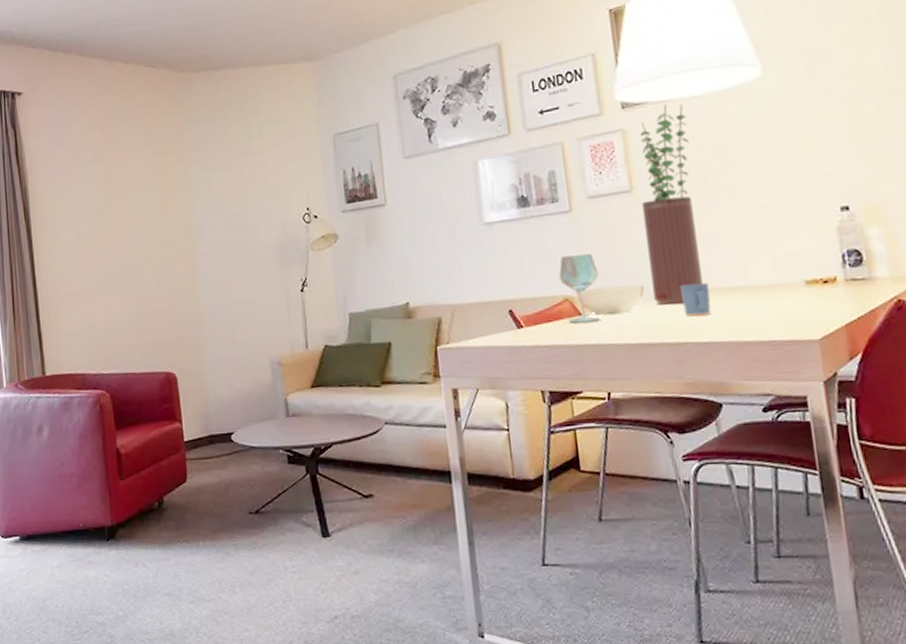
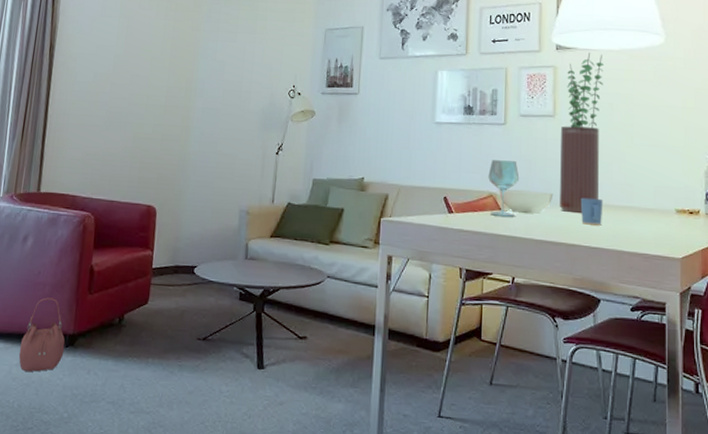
handbag: none [57,489,106,572] -> present [18,297,65,372]

